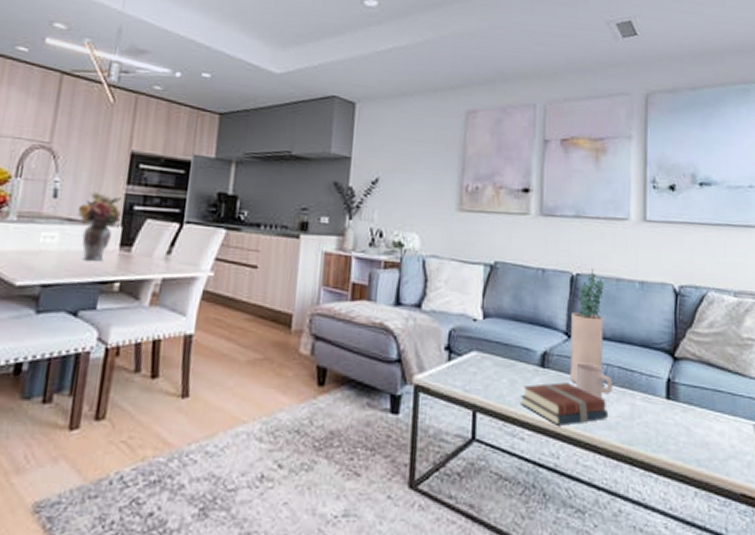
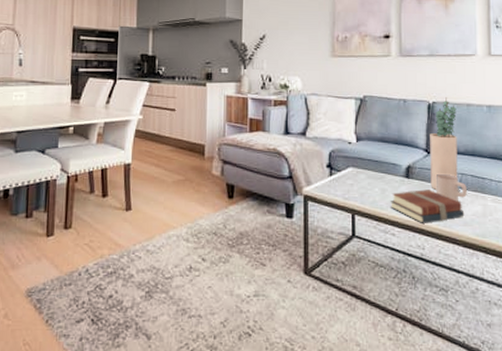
flower arrangement: present [77,191,122,262] -> none [37,59,71,113]

